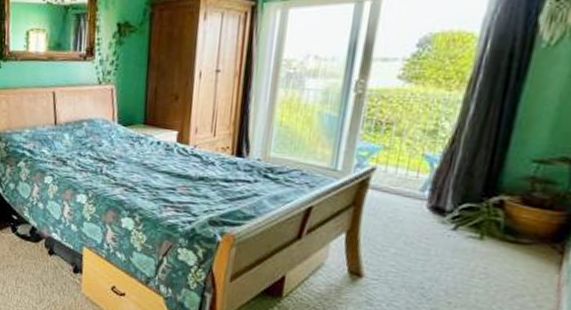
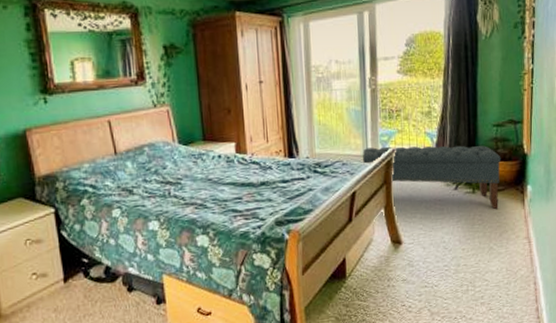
bench: none [328,161,537,267] -> present [362,145,501,210]

